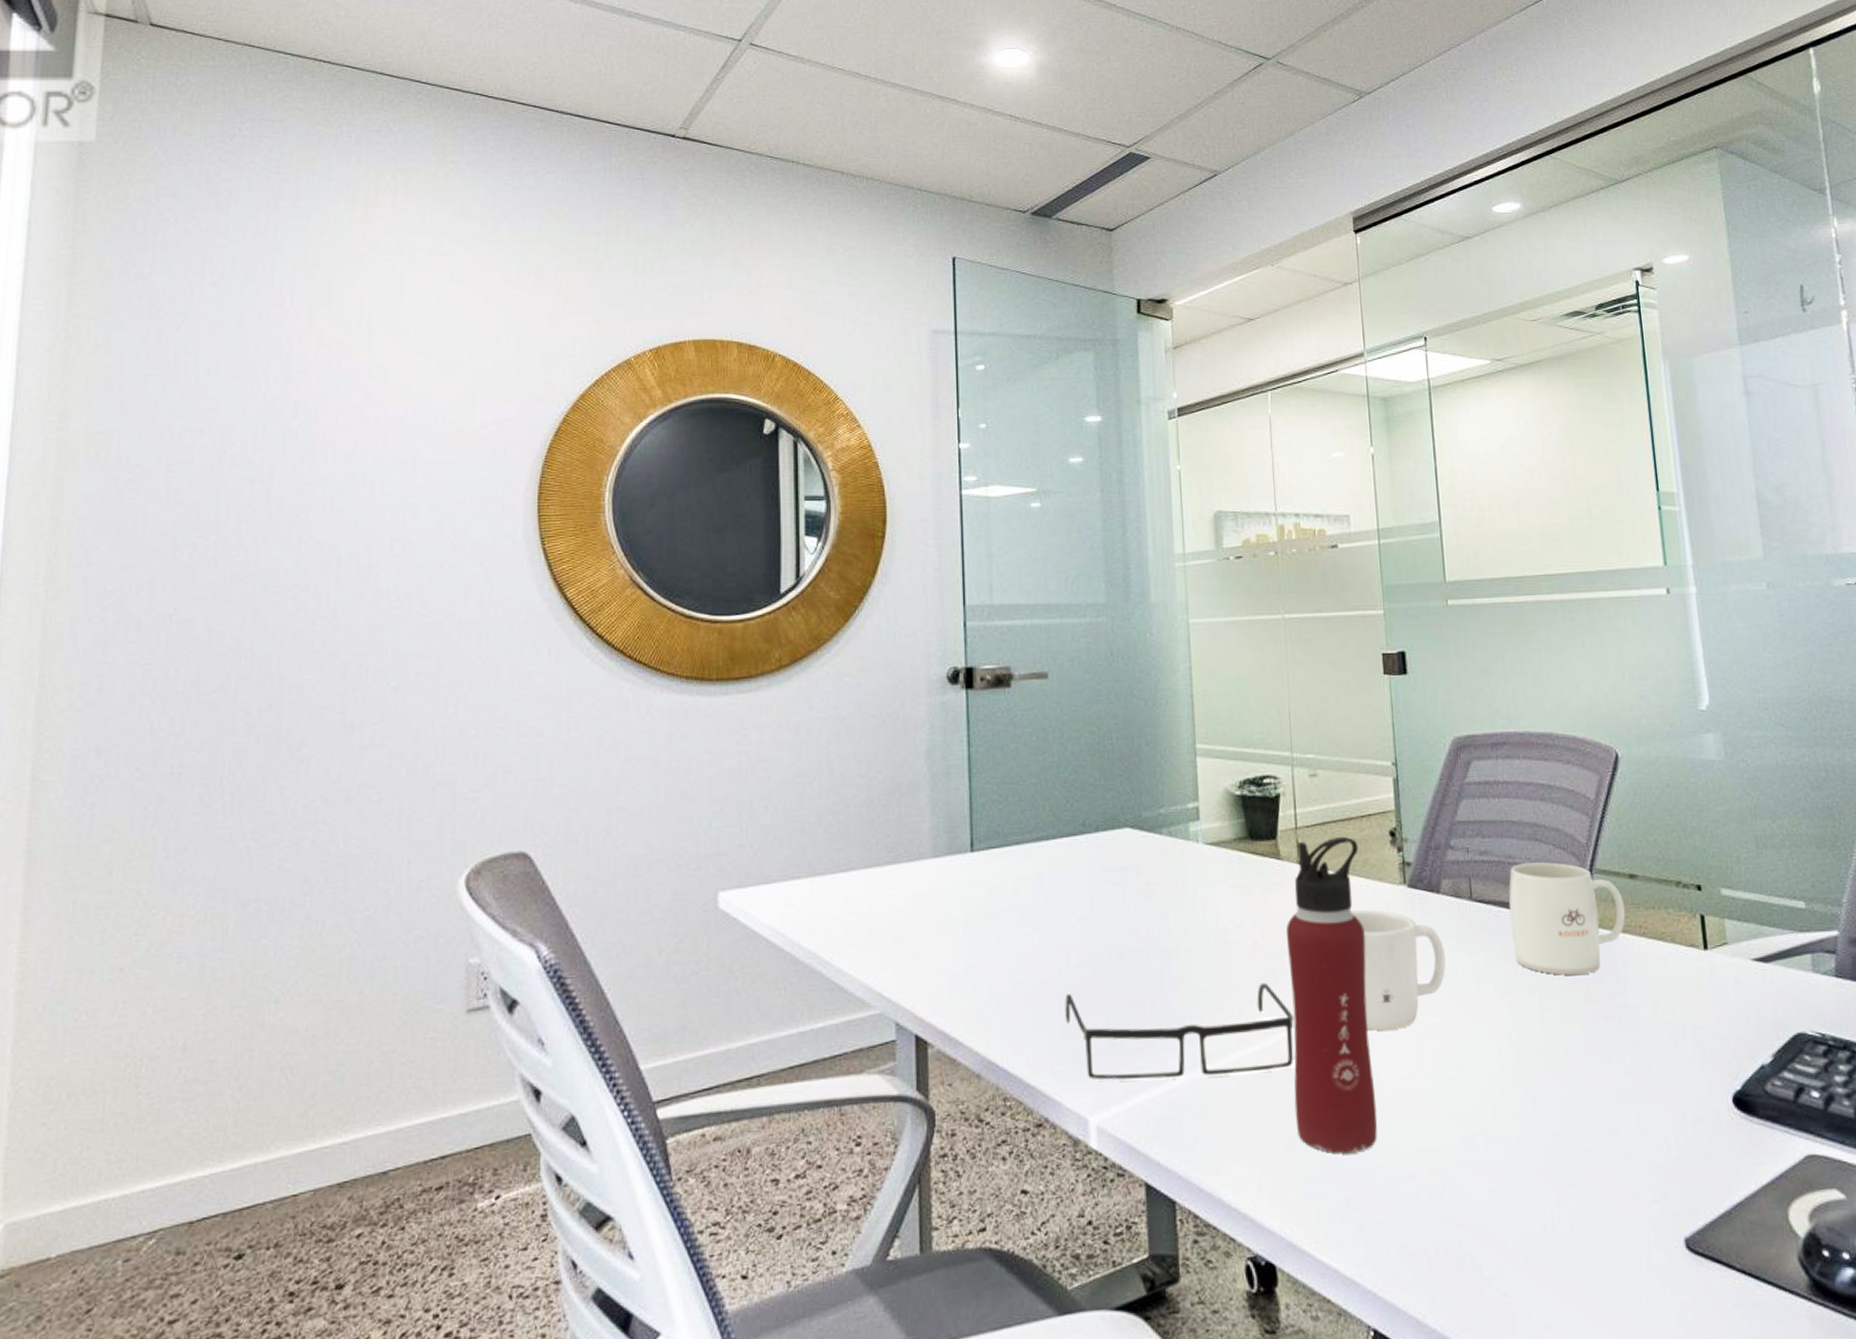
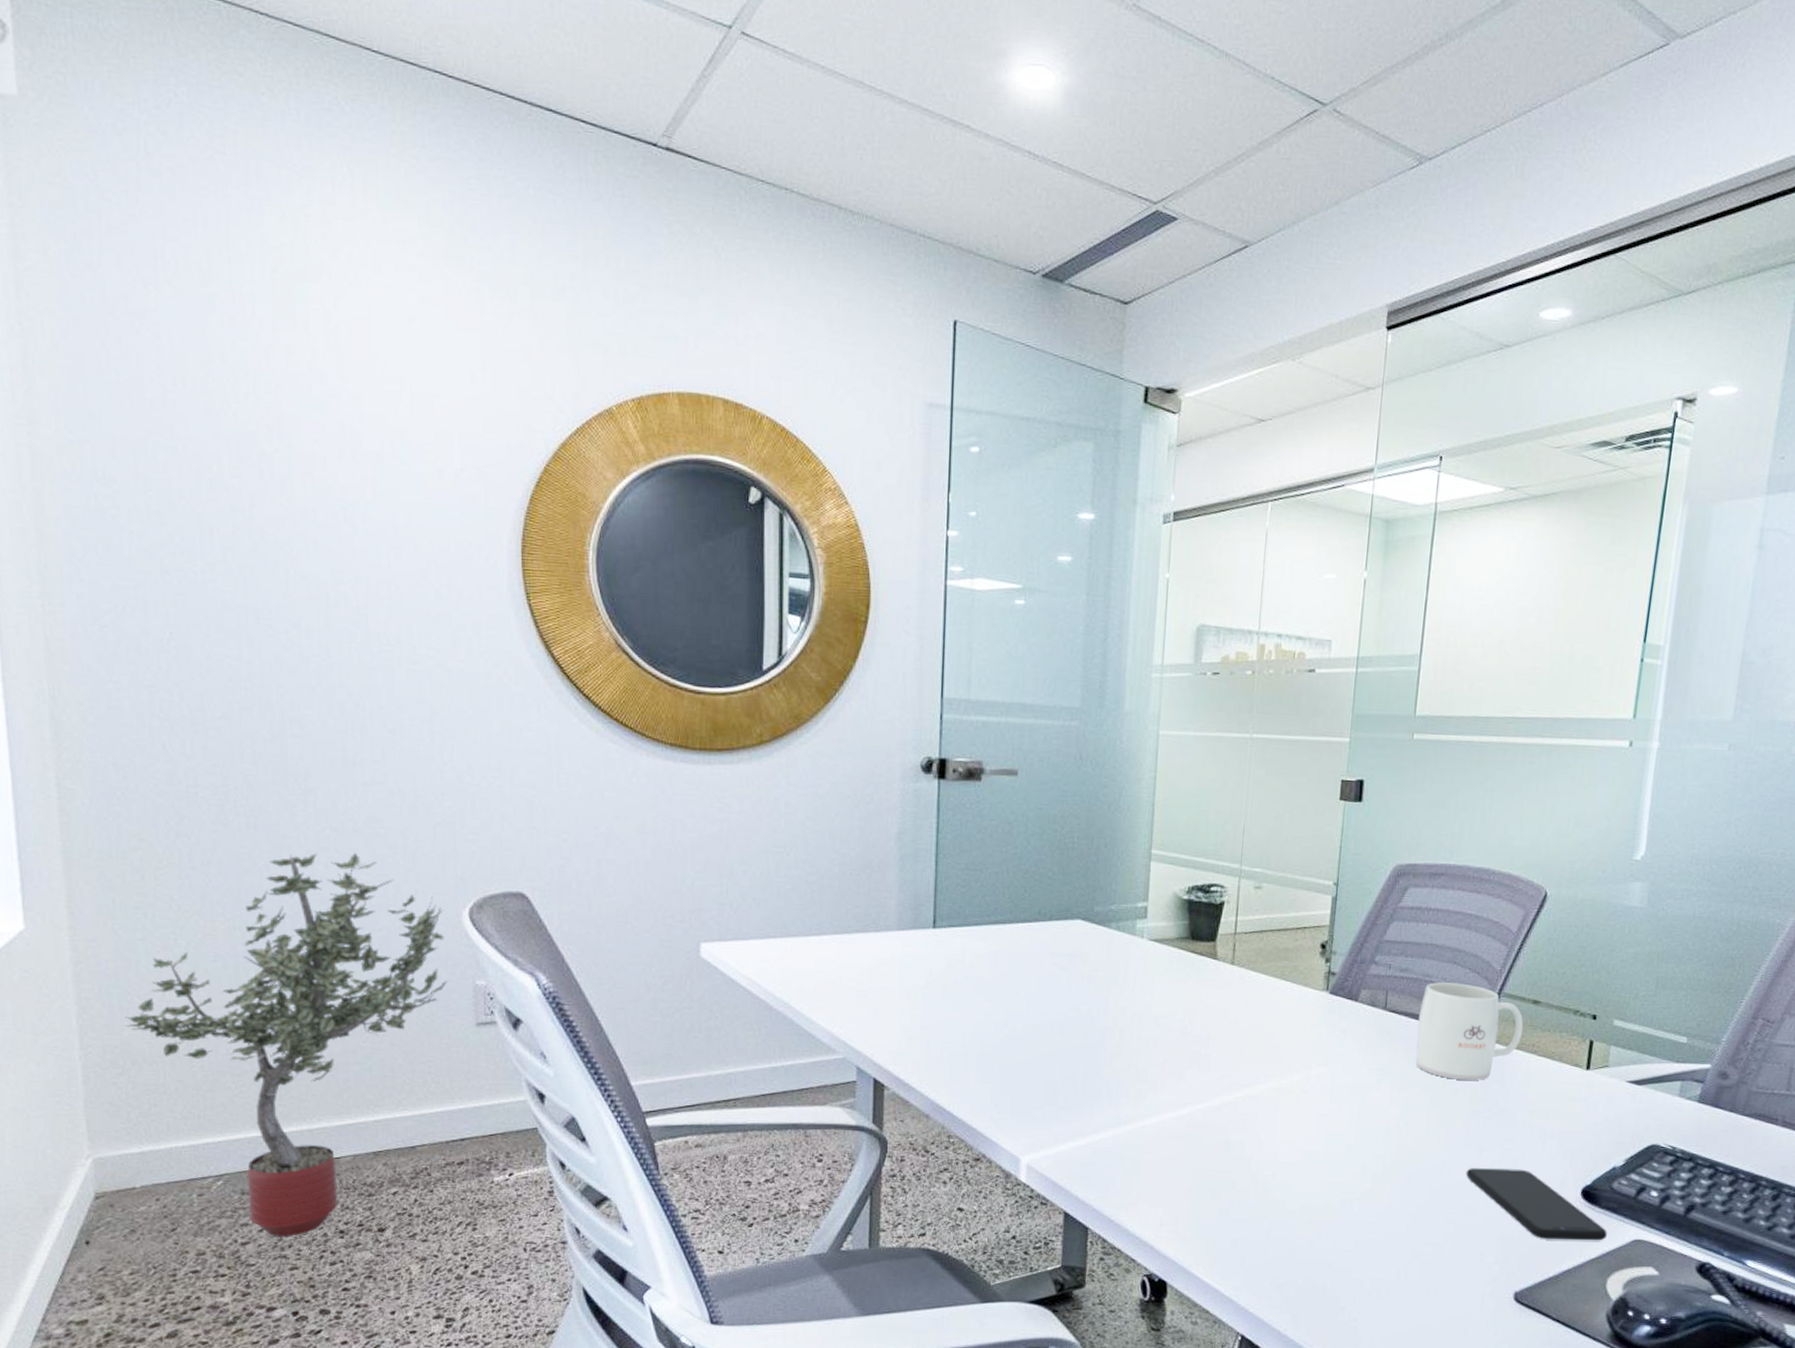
potted tree: none [65,823,438,1308] -> present [124,852,447,1236]
glasses: present [1065,982,1295,1081] -> none [1007,1056,1210,1134]
water bottle: present [1285,836,1378,1153] -> none [1199,944,1291,1204]
mug: present [1351,910,1446,1031] -> none [1273,1009,1353,1111]
smartphone: none [1597,1078,1774,1164] -> present [1465,1168,1607,1240]

